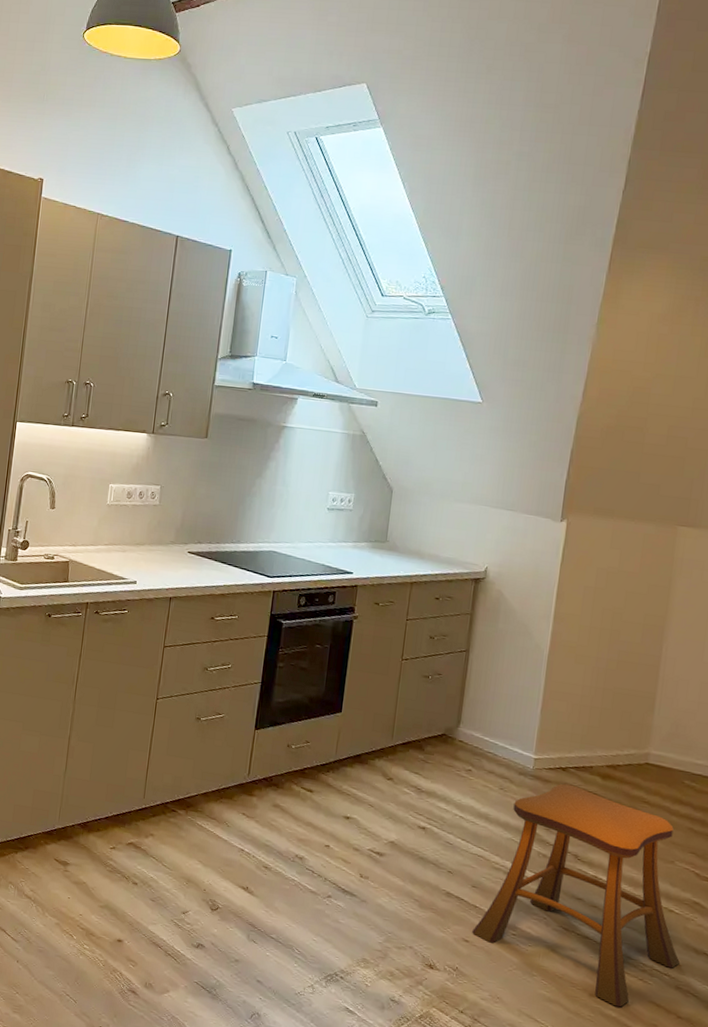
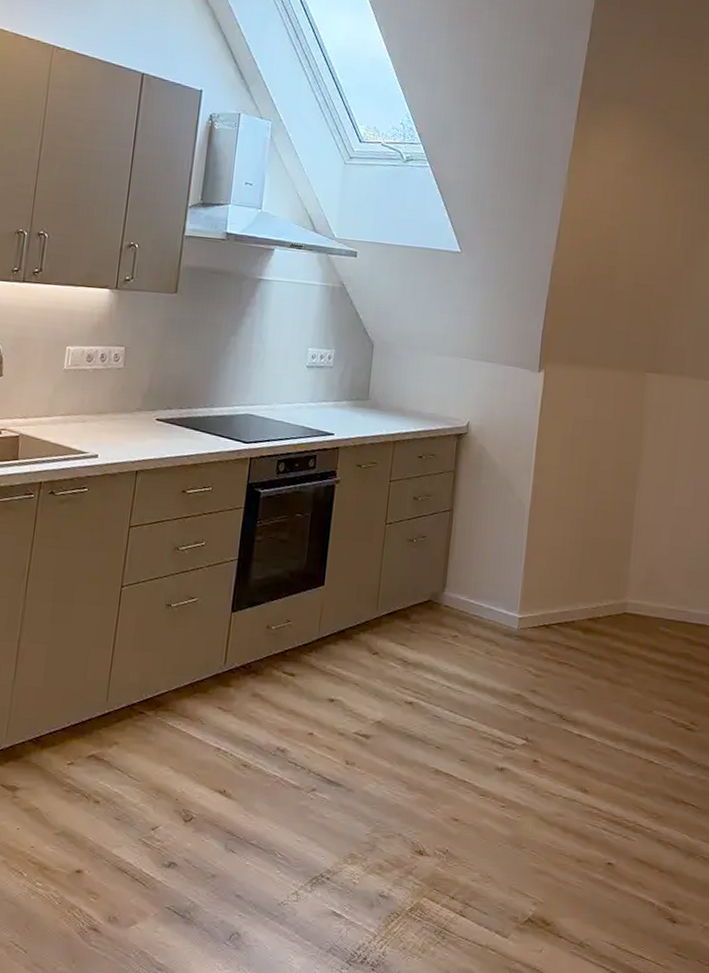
stool: present [472,783,680,1008] -> none [461,641,660,869]

